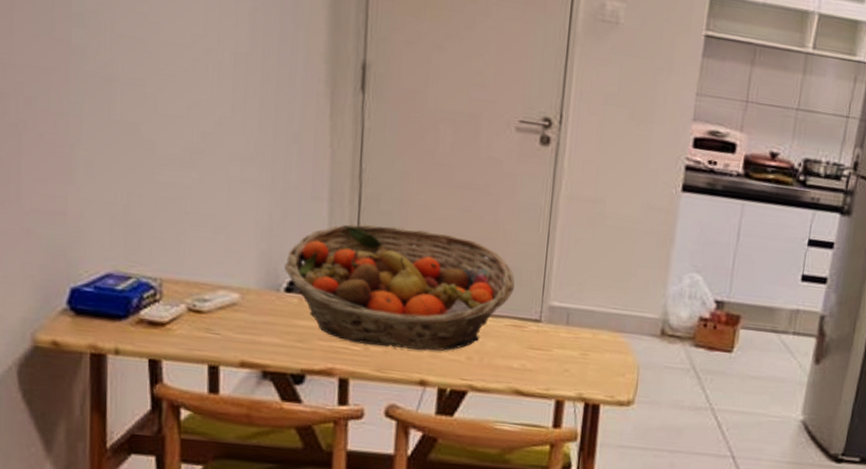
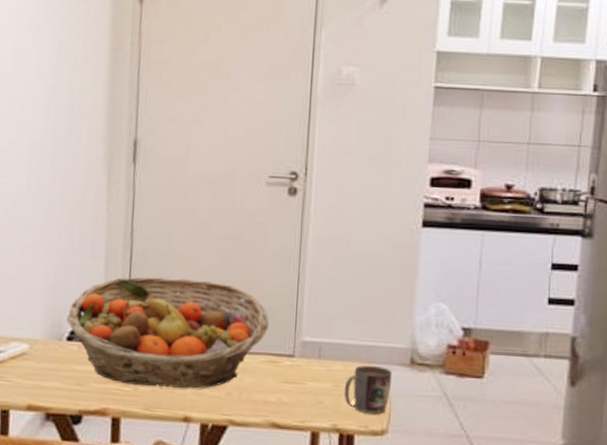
mug: none [591,334,641,385] -> present [344,365,392,415]

